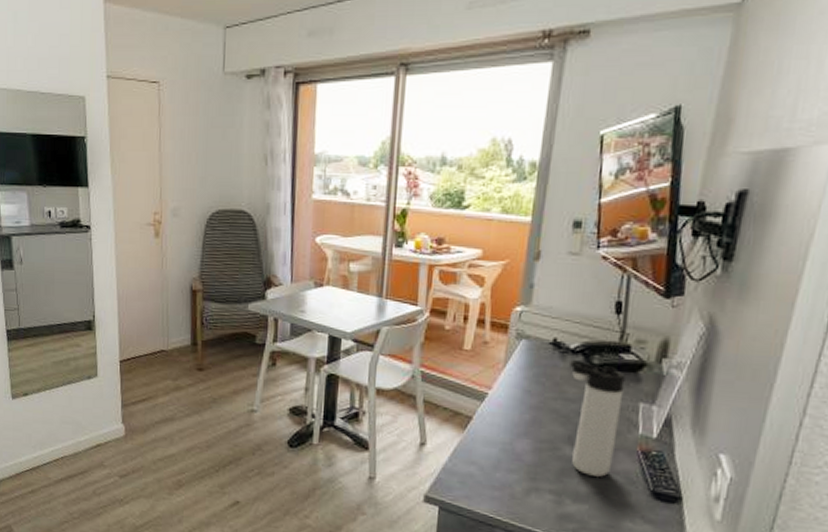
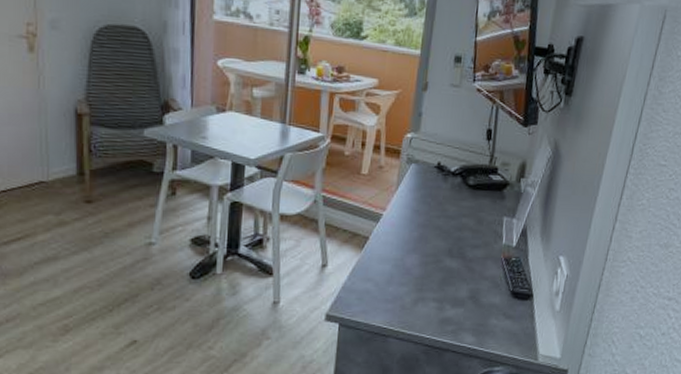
thermos bottle: present [570,360,626,477] -> none [450,182,494,283]

